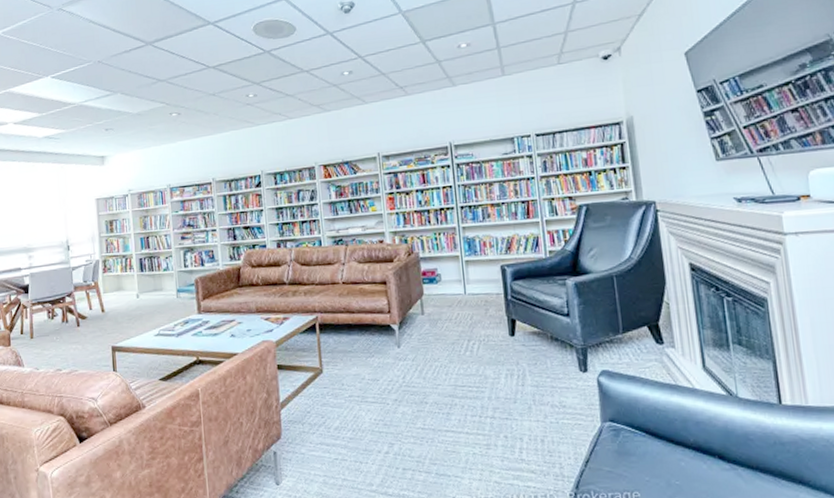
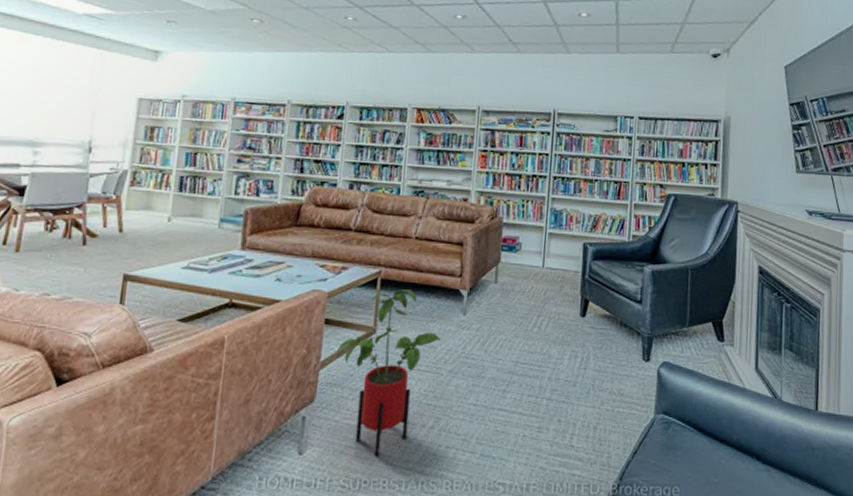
house plant: none [292,330,382,483] -> present [337,289,442,457]

